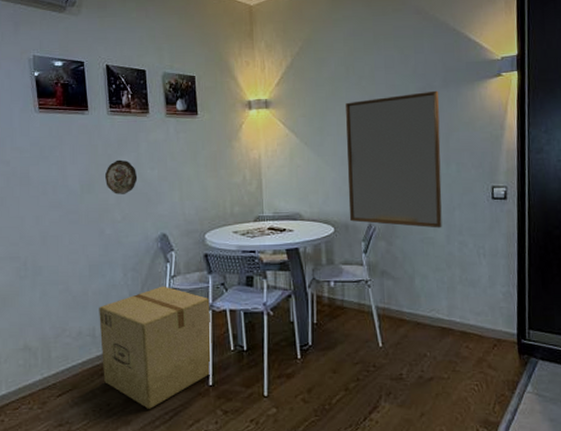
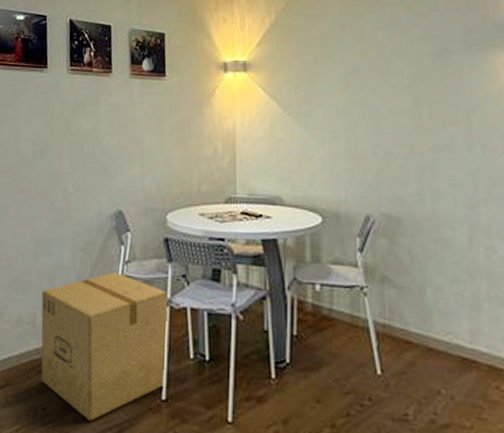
decorative plate: present [104,159,138,194] -> none [59,123,95,163]
home mirror: present [346,90,442,229] -> none [340,56,463,227]

